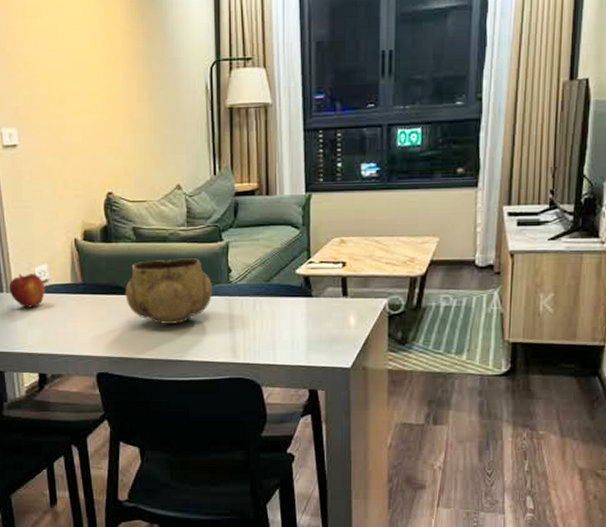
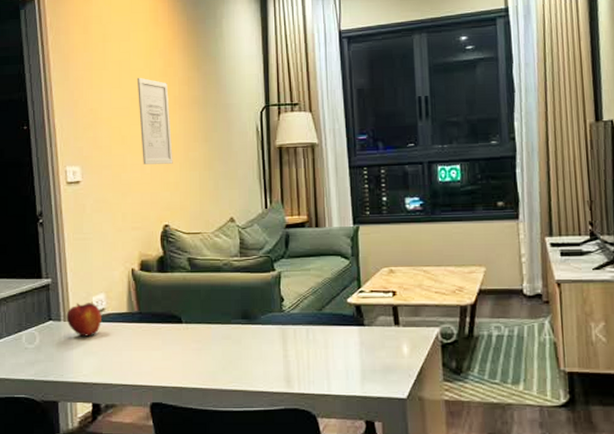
wall art: none [74,26,116,126] -> present [136,77,173,165]
decorative bowl: present [124,258,213,324] -> none [179,288,267,353]

